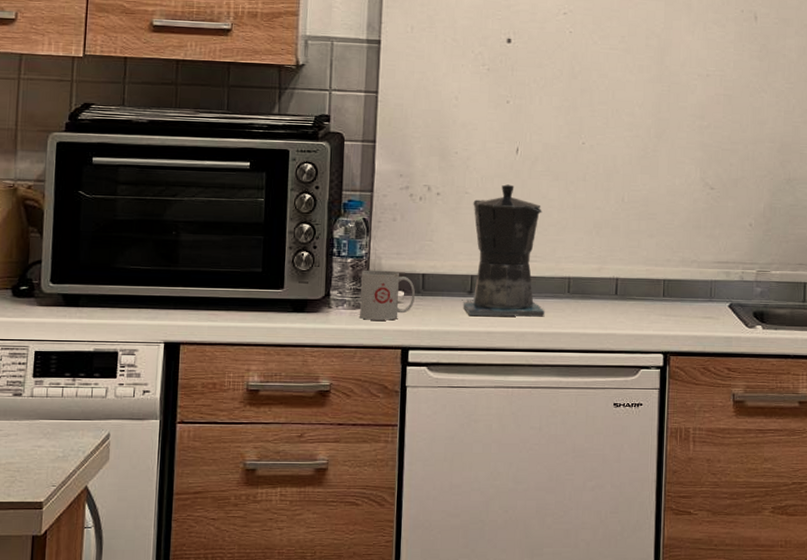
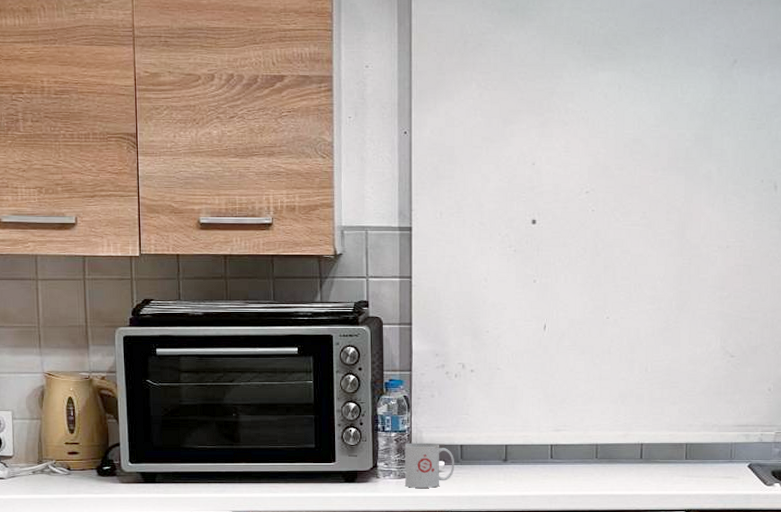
coffee maker: present [462,184,545,317] -> none [498,359,575,481]

